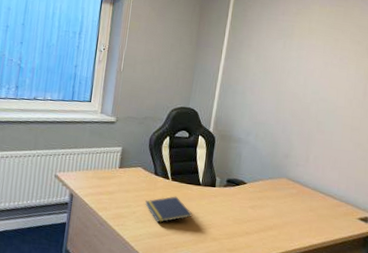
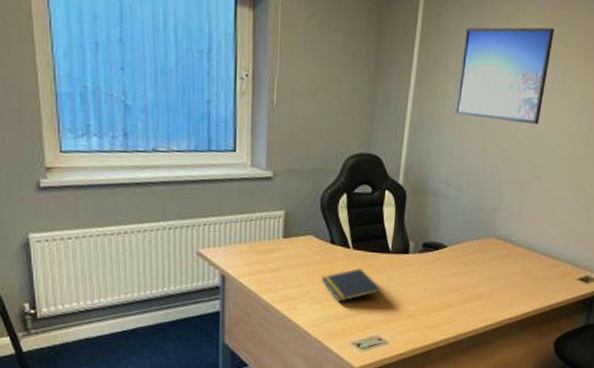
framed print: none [256,19,333,91] -> present [456,27,555,125]

